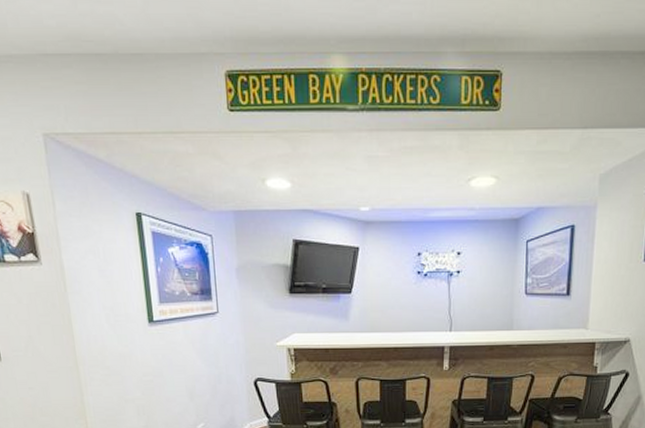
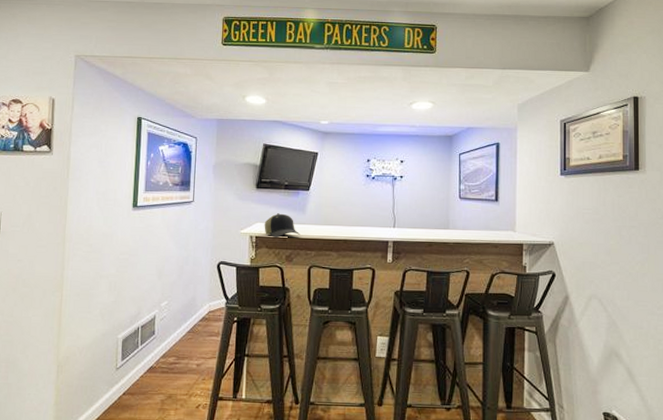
baseball cap: none [302,321,345,349] -> present [264,213,301,238]

